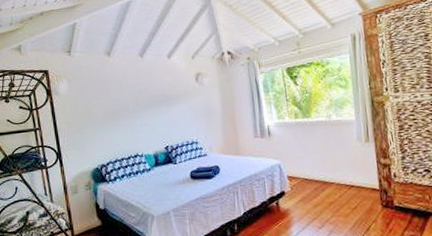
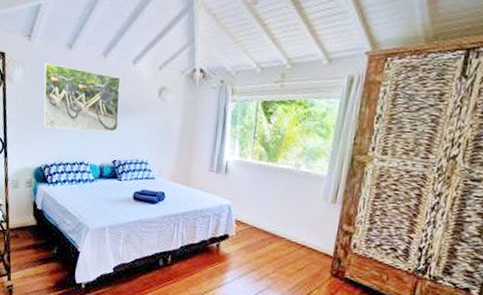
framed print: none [87,71,165,130] -> present [43,63,121,133]

